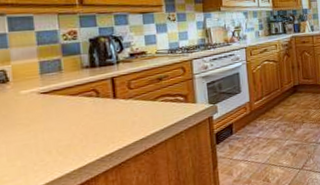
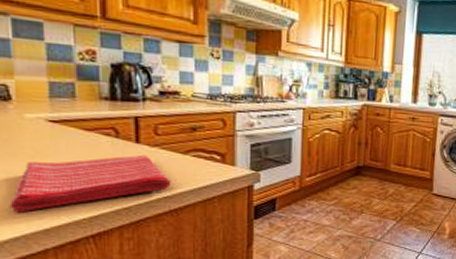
dish towel: none [9,107,146,176] -> present [9,154,171,213]

